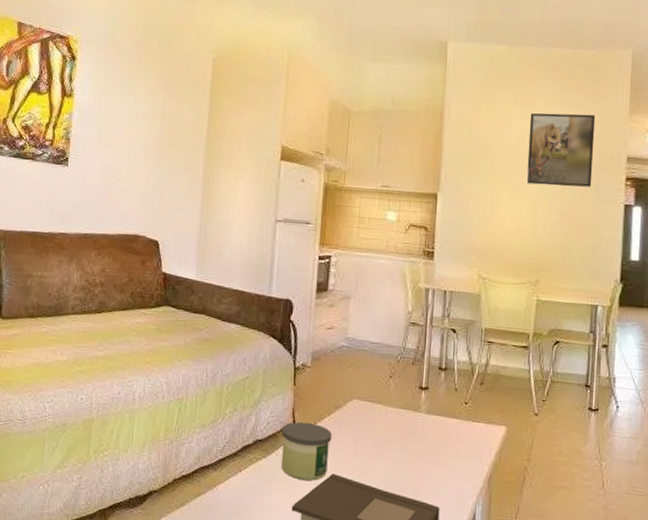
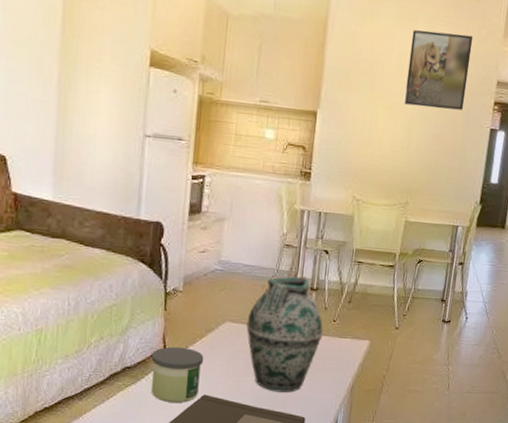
vase: none [374,355,455,479] -> present [246,276,323,393]

